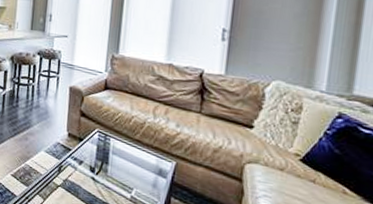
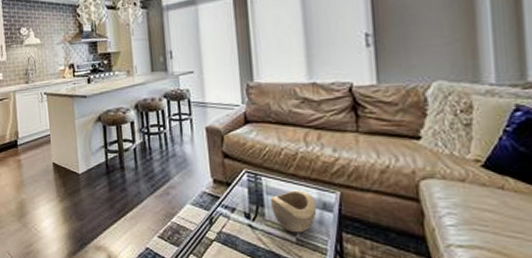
decorative bowl: none [114,154,154,192] -> present [270,190,317,233]

